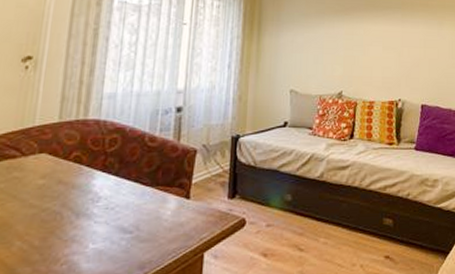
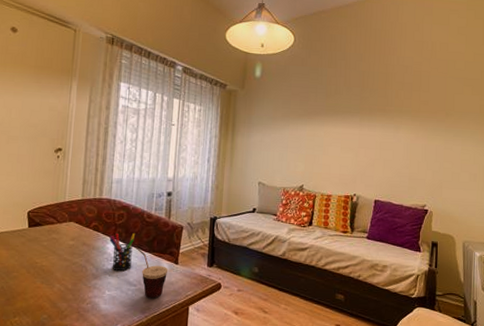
pen holder: none [96,161,133,216] -> present [109,232,136,271]
cup: none [132,181,177,248] -> present [135,247,169,299]

